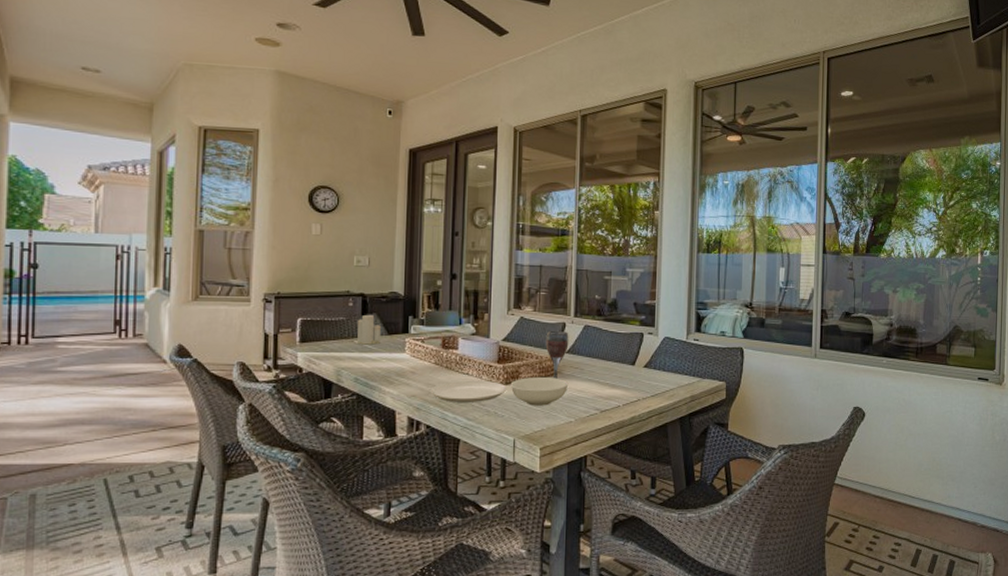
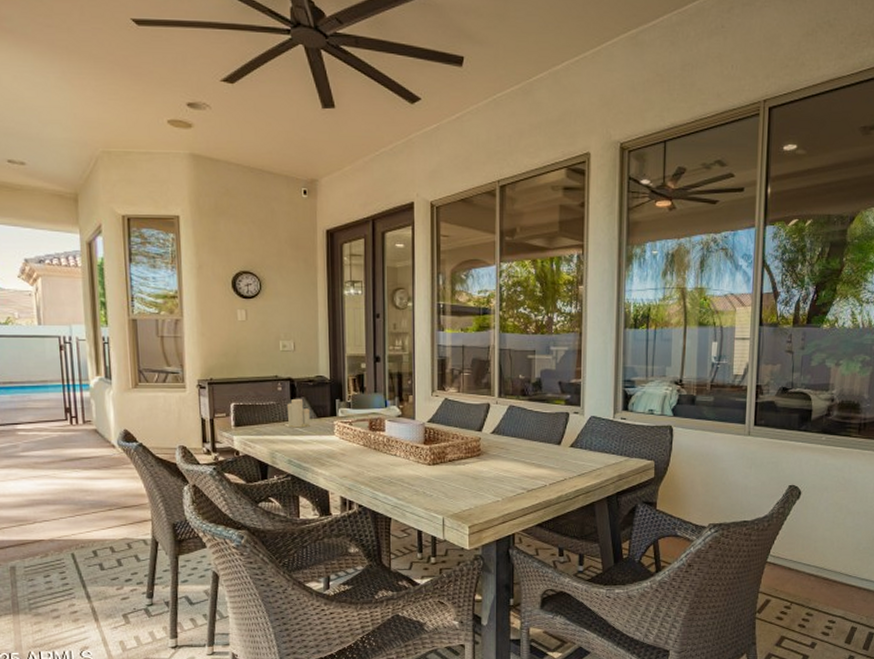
plate: present [431,380,507,402] -> none [362,461,435,483]
bowl: present [510,377,569,406] -> none [437,458,495,486]
cup: present [545,330,569,379] -> none [470,411,494,459]

